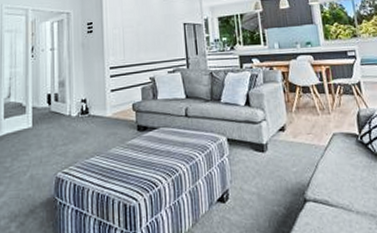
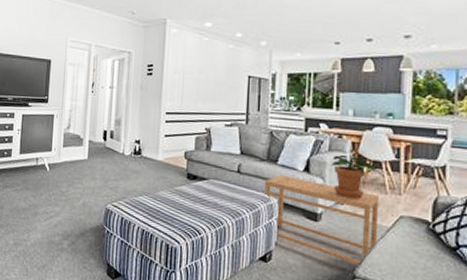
side table: none [211,112,320,190] -> present [264,175,380,267]
potted plant: none [267,84,307,125] -> present [330,154,377,199]

